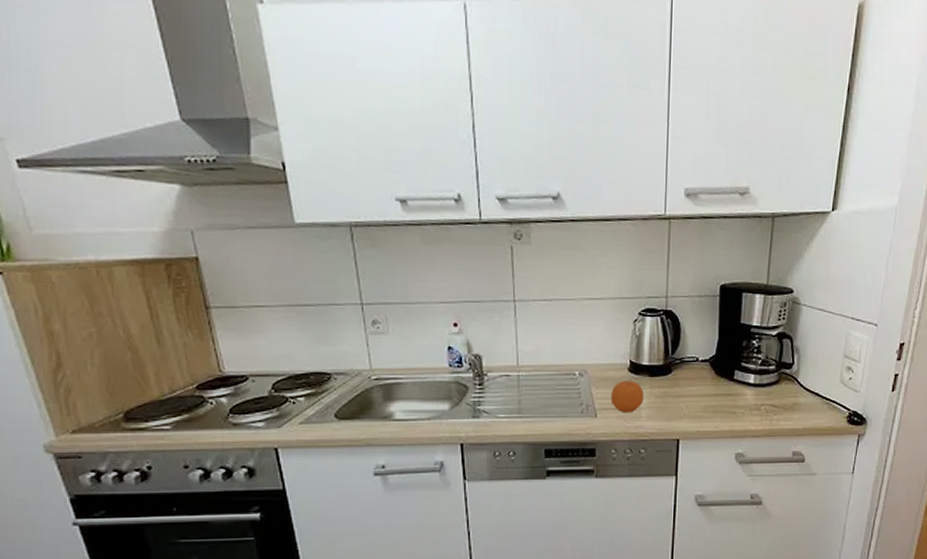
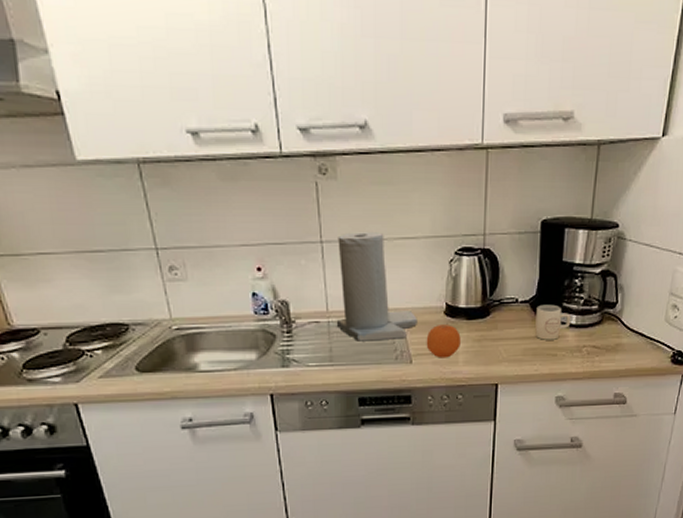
paper towel: none [525,292,603,395] -> present [336,232,417,341]
mug: none [714,364,749,398] -> present [534,304,570,340]

